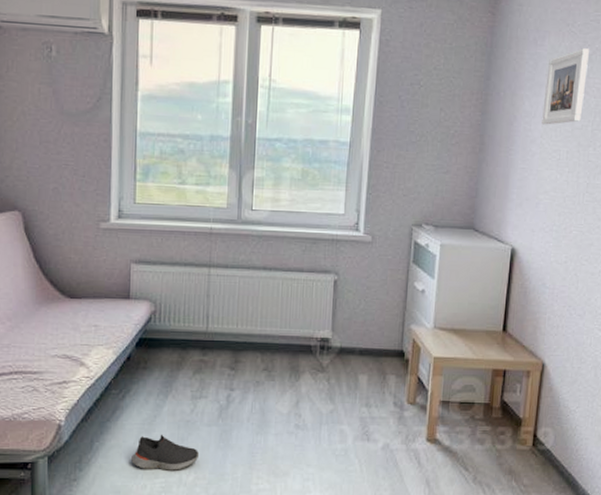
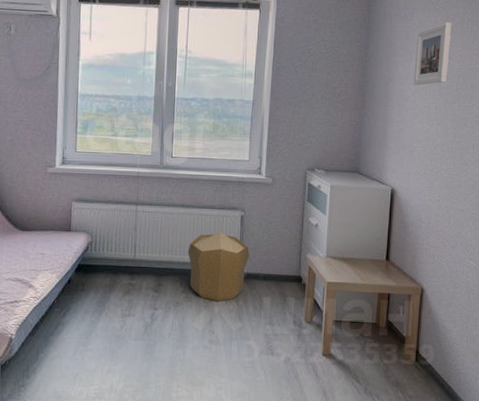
shoe: present [131,434,199,471] -> none [70,347,127,379]
pouf: none [270,299,344,381] -> present [187,232,250,302]

